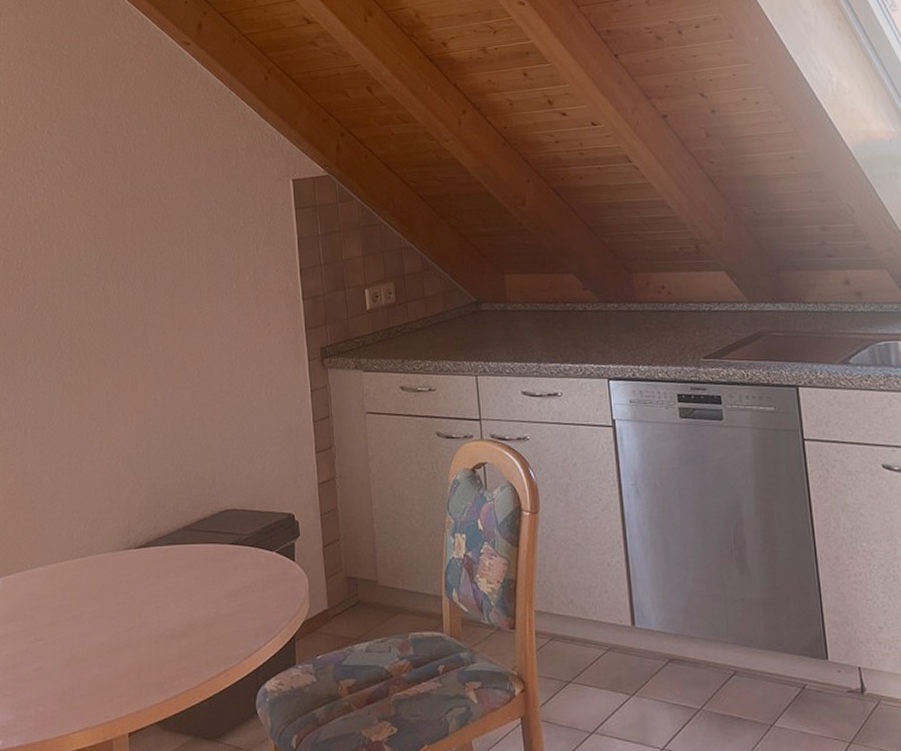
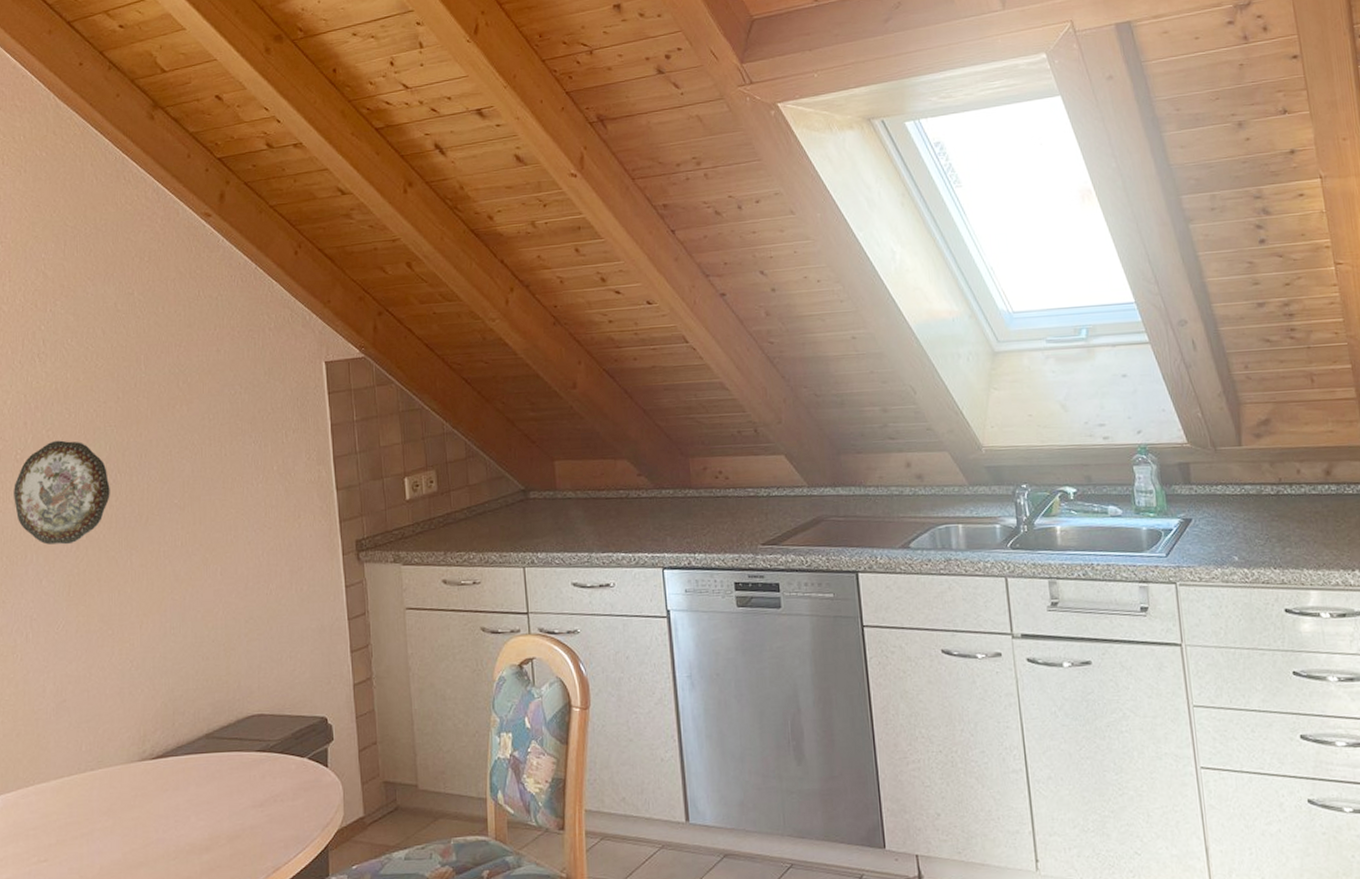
decorative plate: none [15,251,100,347] -> present [14,440,110,545]

